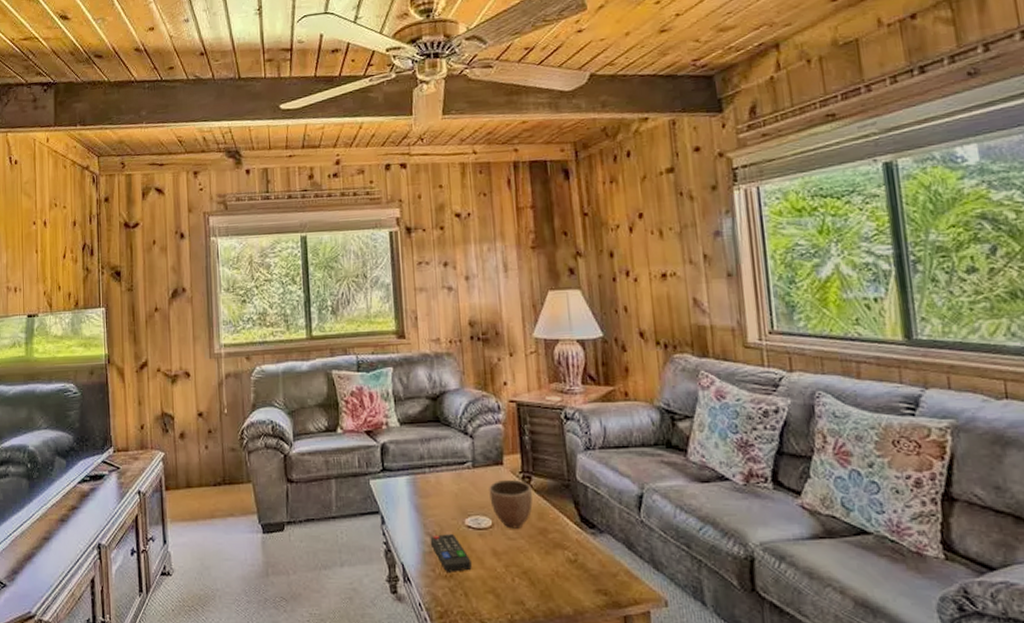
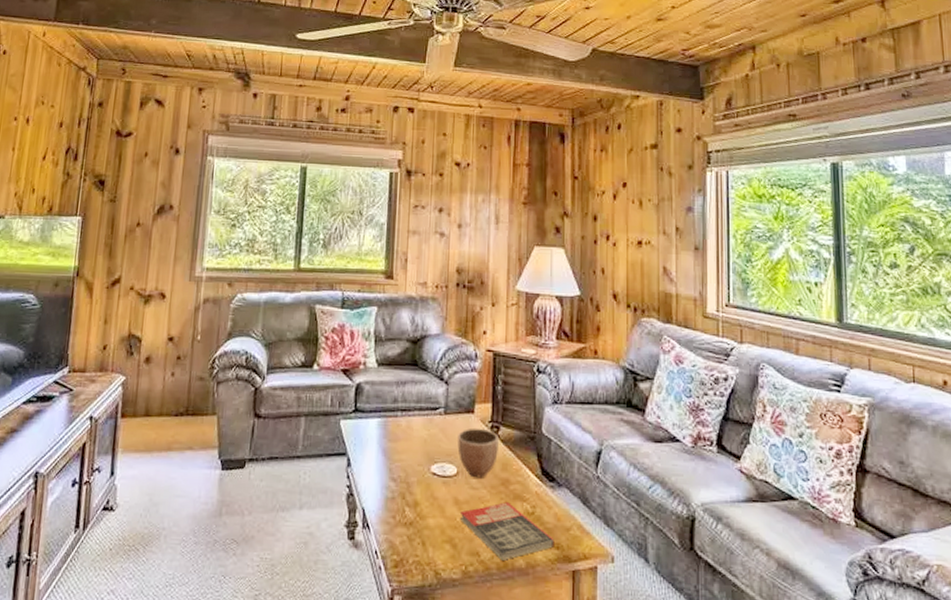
remote control: present [430,533,472,572] -> none [394,479,433,520]
book: none [499,551,602,608] -> present [459,502,554,560]

